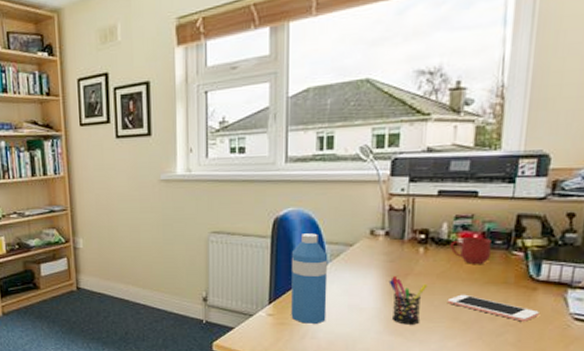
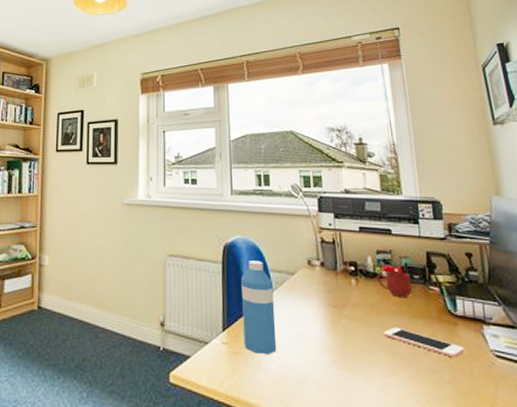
pen holder: present [388,275,428,325] -> none [329,305,364,358]

